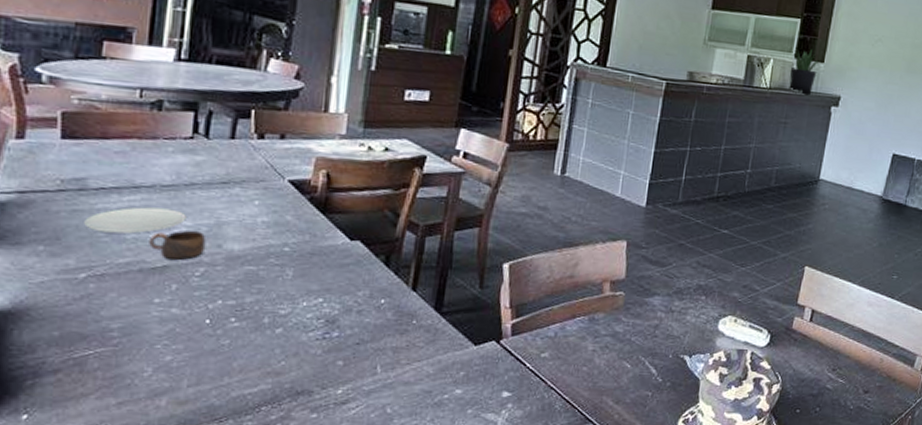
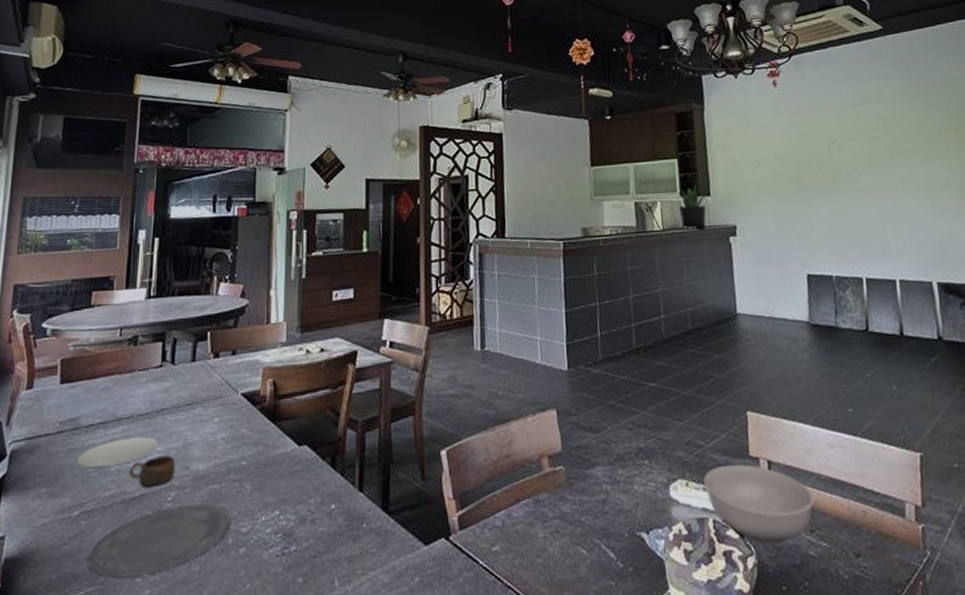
plate: none [97,281,268,343] -> present [87,504,231,578]
bowl: none [750,308,844,376] -> present [702,464,815,544]

